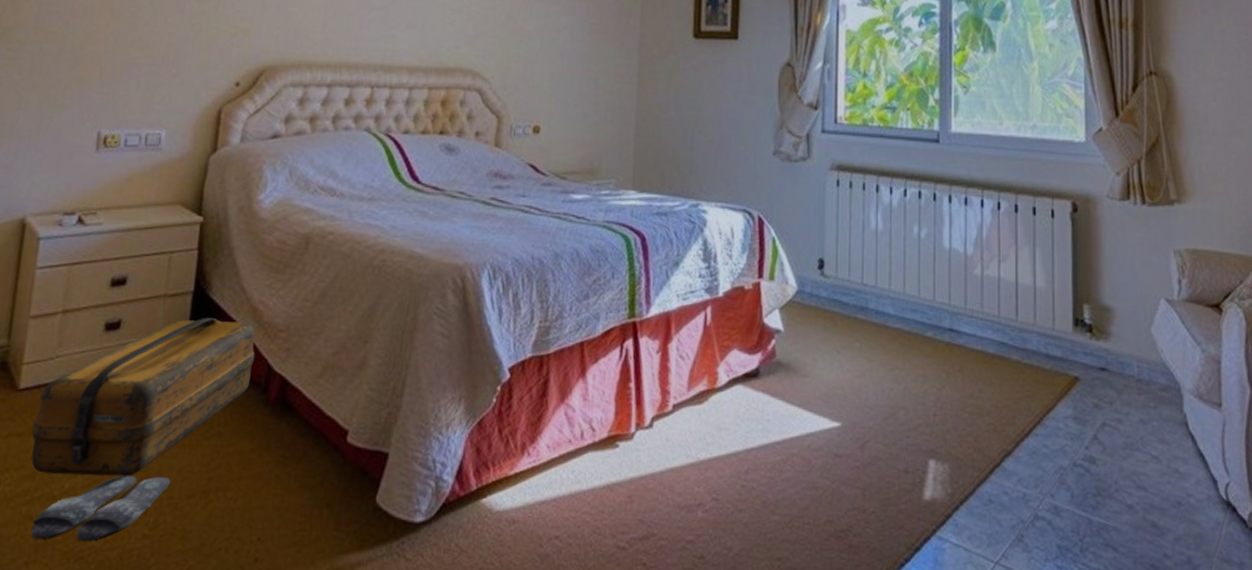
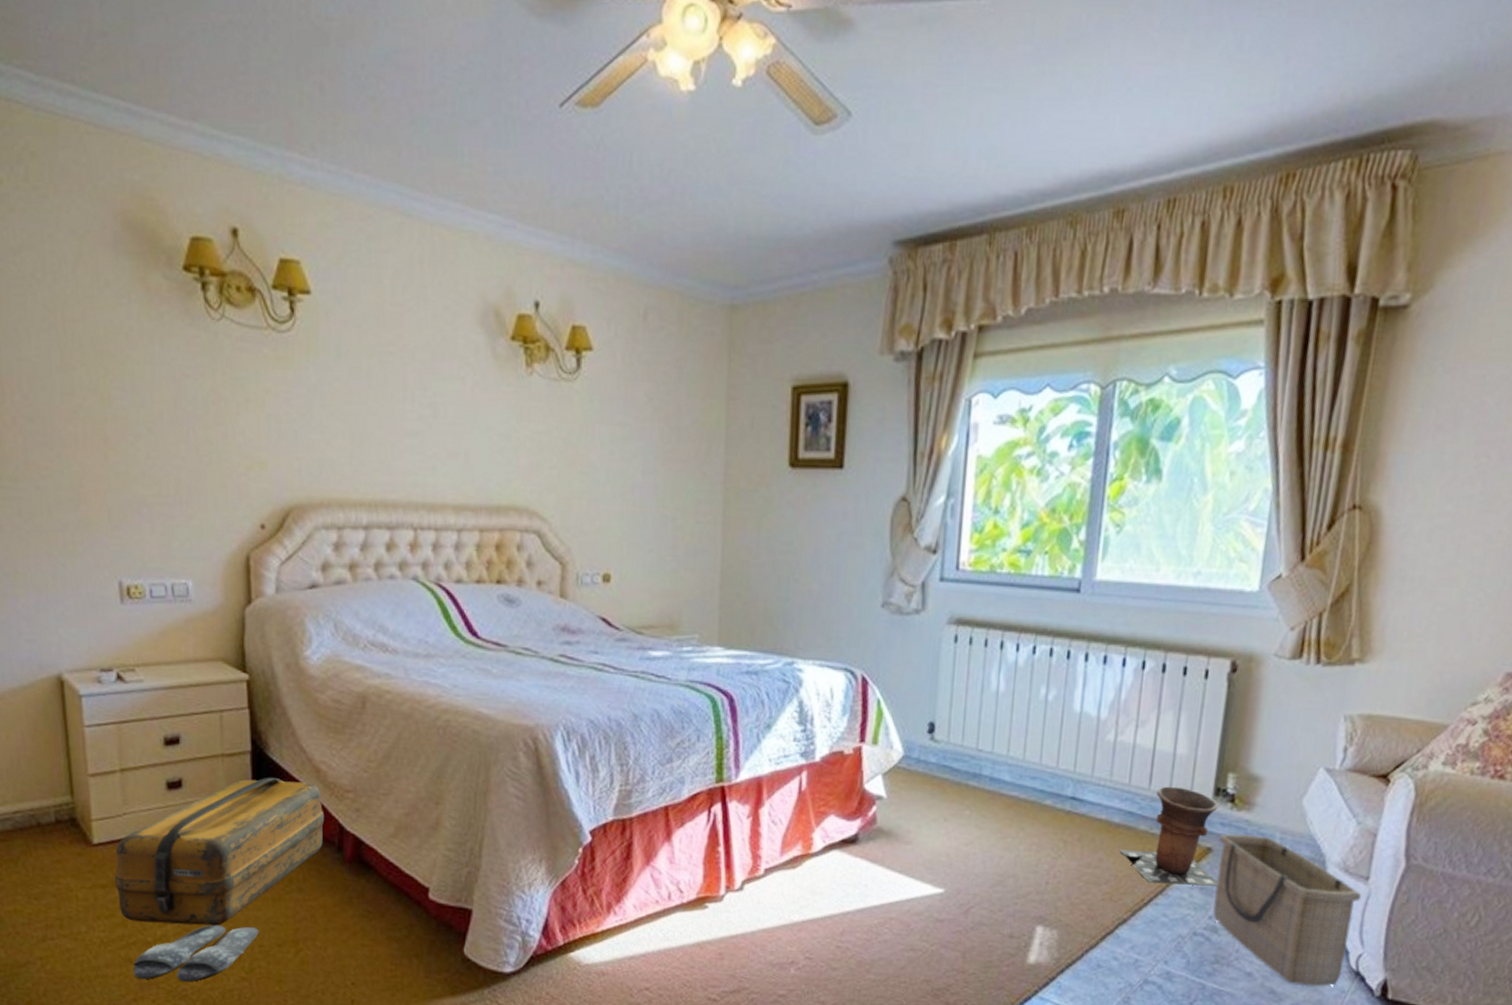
vase: none [997,317,1089,415] -> present [1119,786,1219,886]
basket: none [1084,363,1219,518] -> present [1213,834,1362,986]

